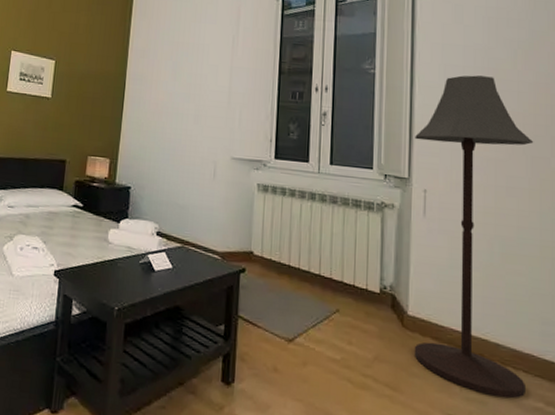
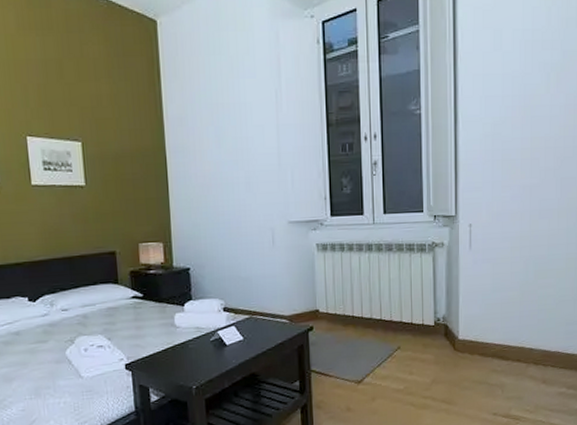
floor lamp: present [414,75,534,399] -> none [460,104,563,392]

